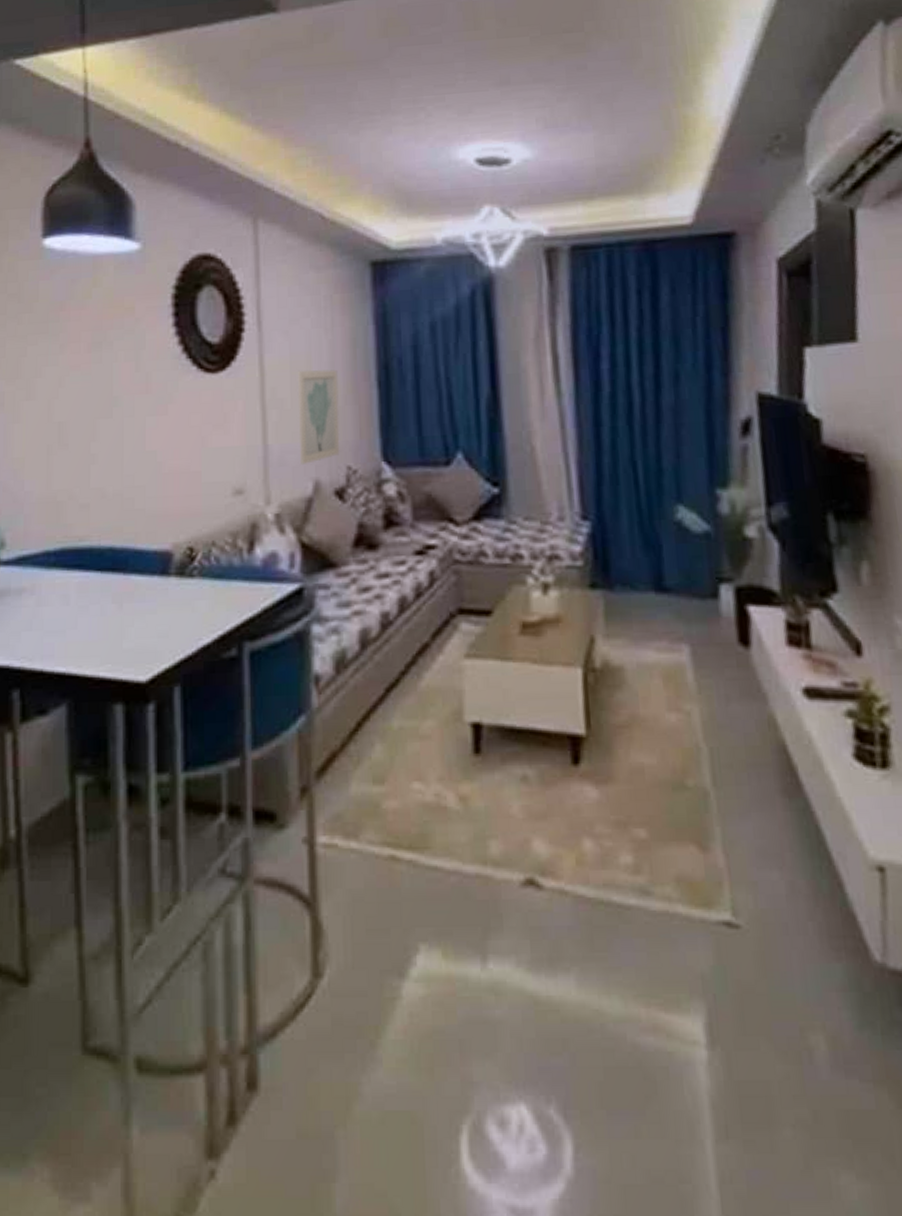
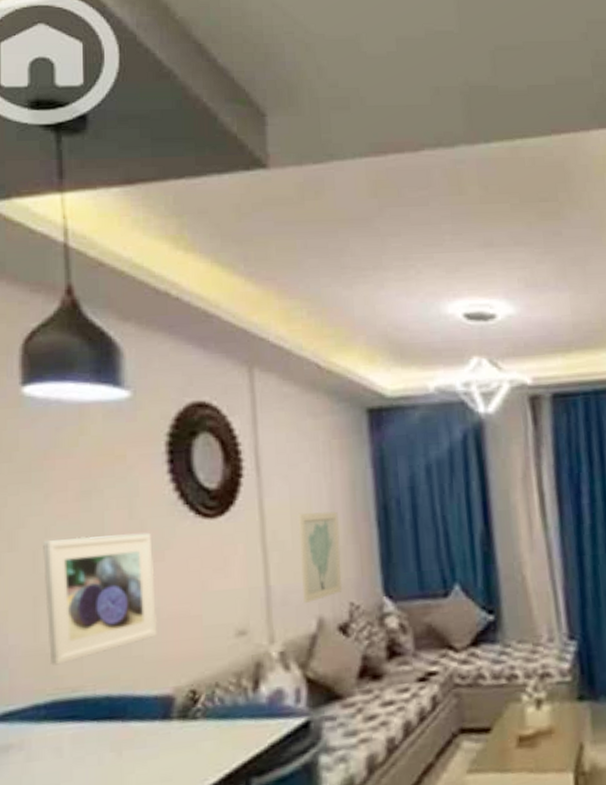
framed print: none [56,386,160,514] -> present [41,533,158,666]

